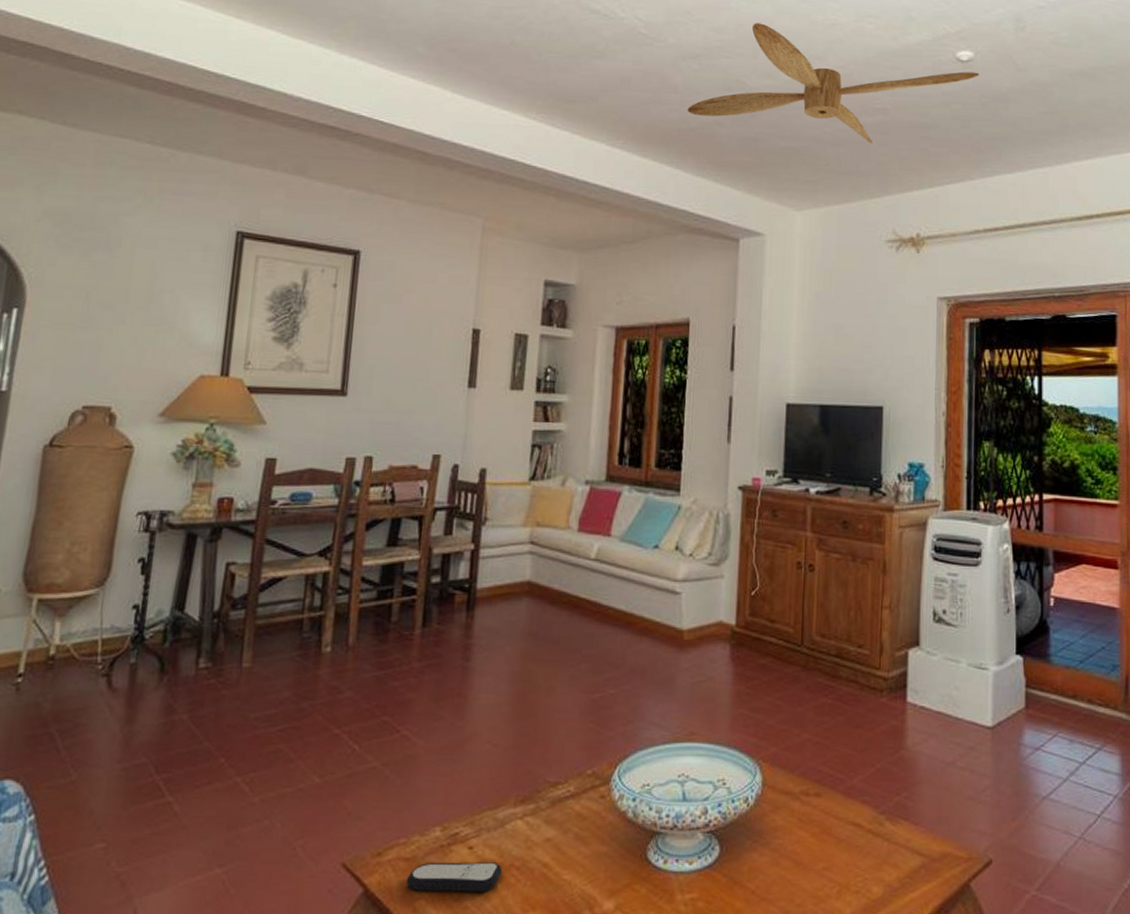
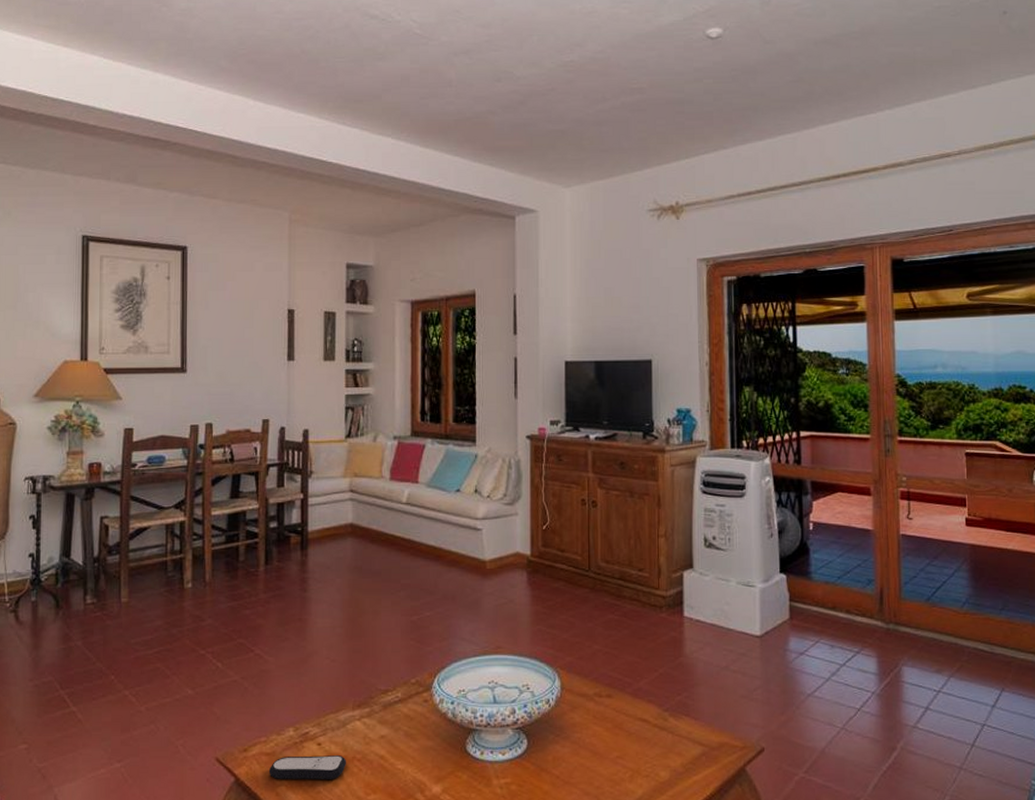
ceiling fan: present [687,23,980,144] -> none [462,16,729,121]

